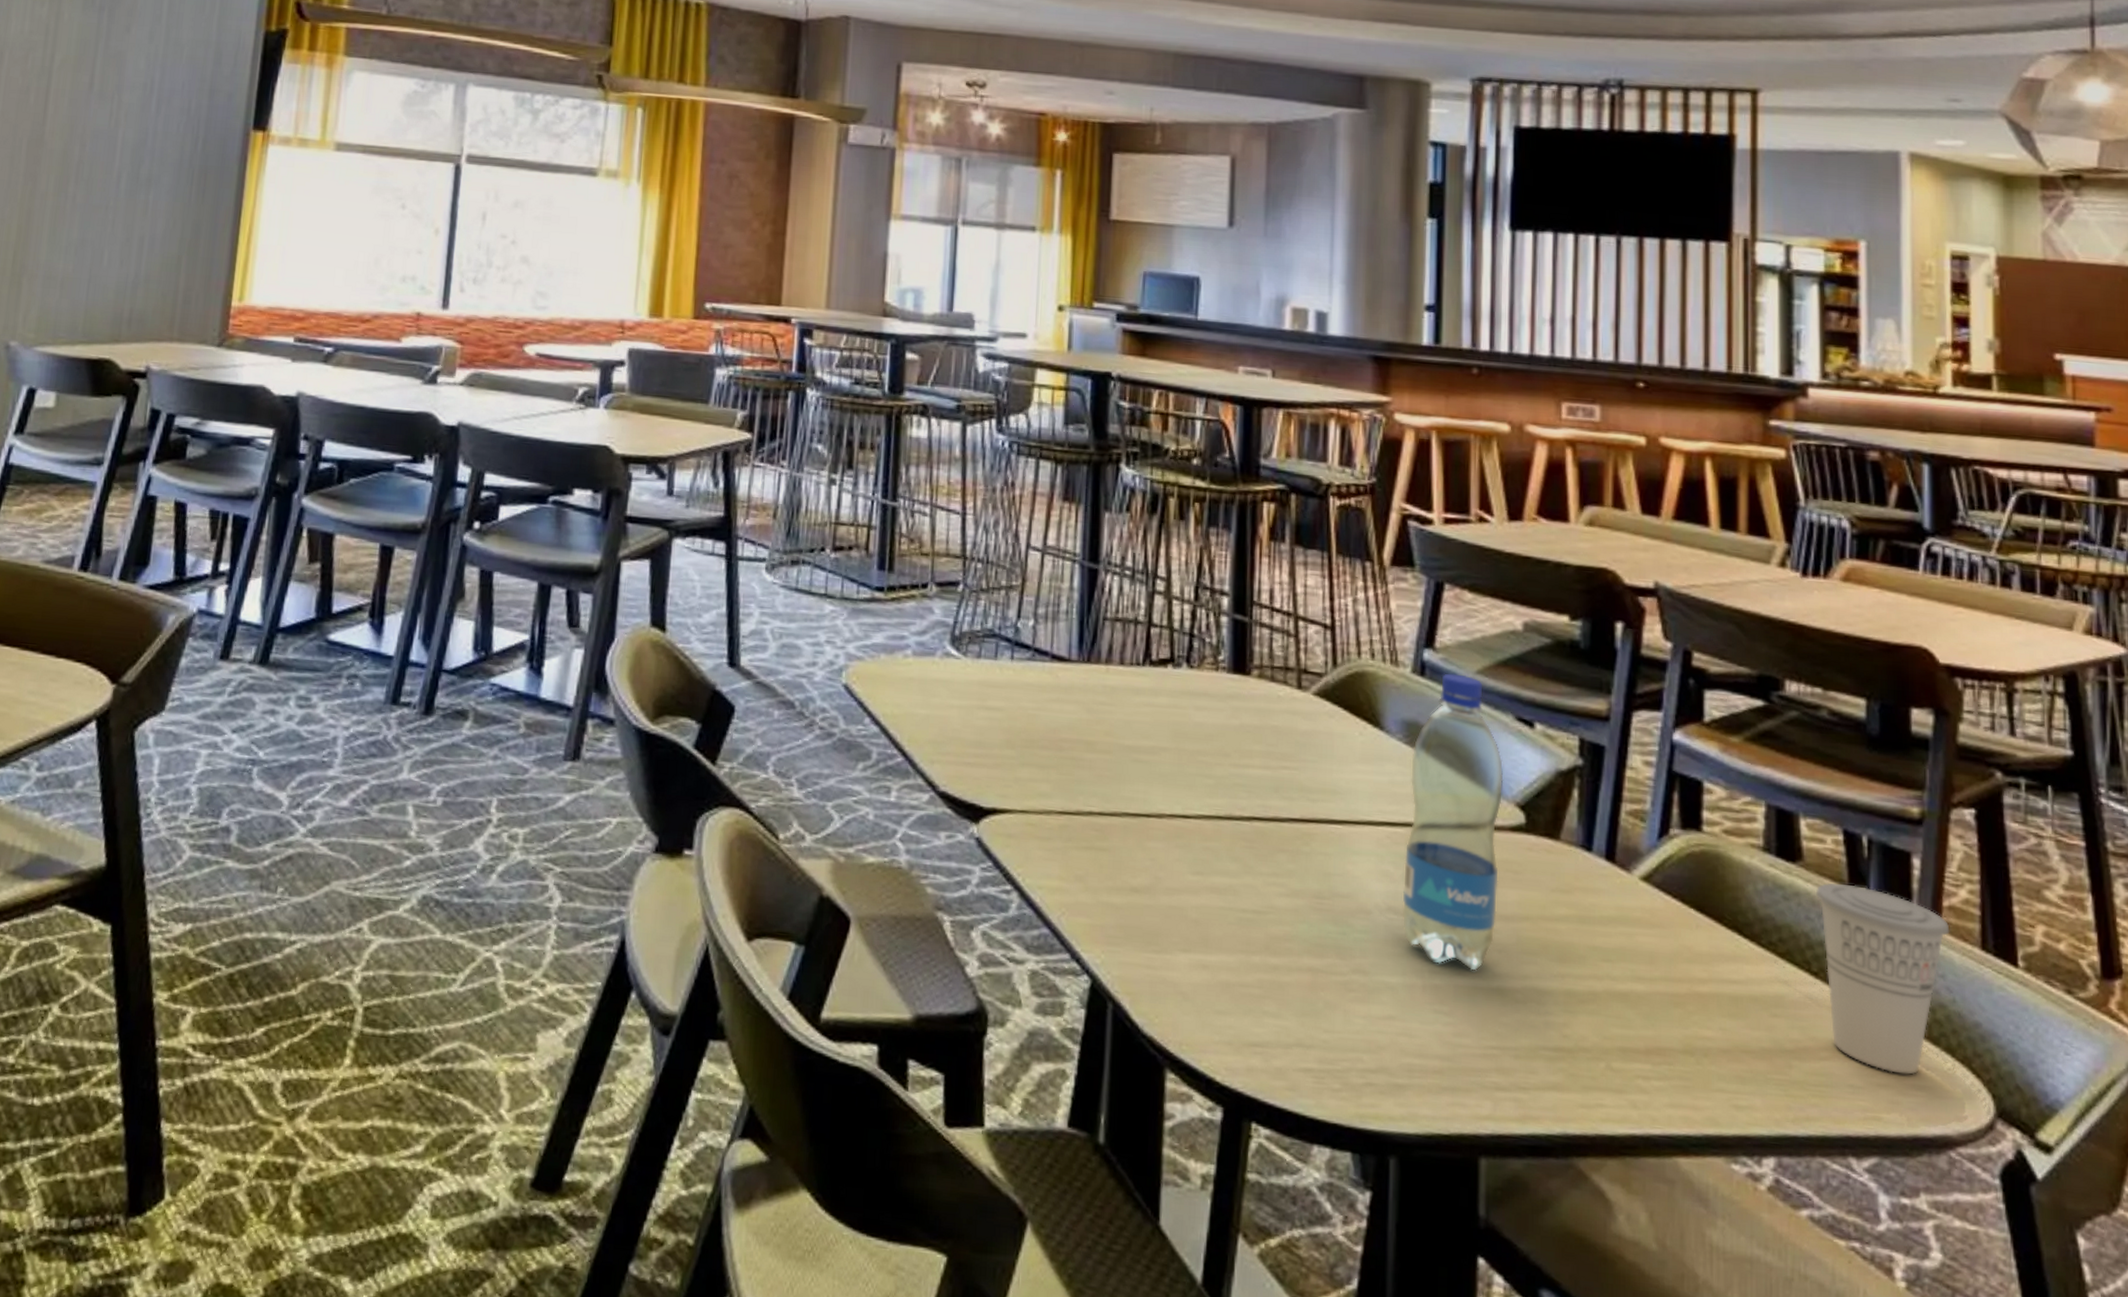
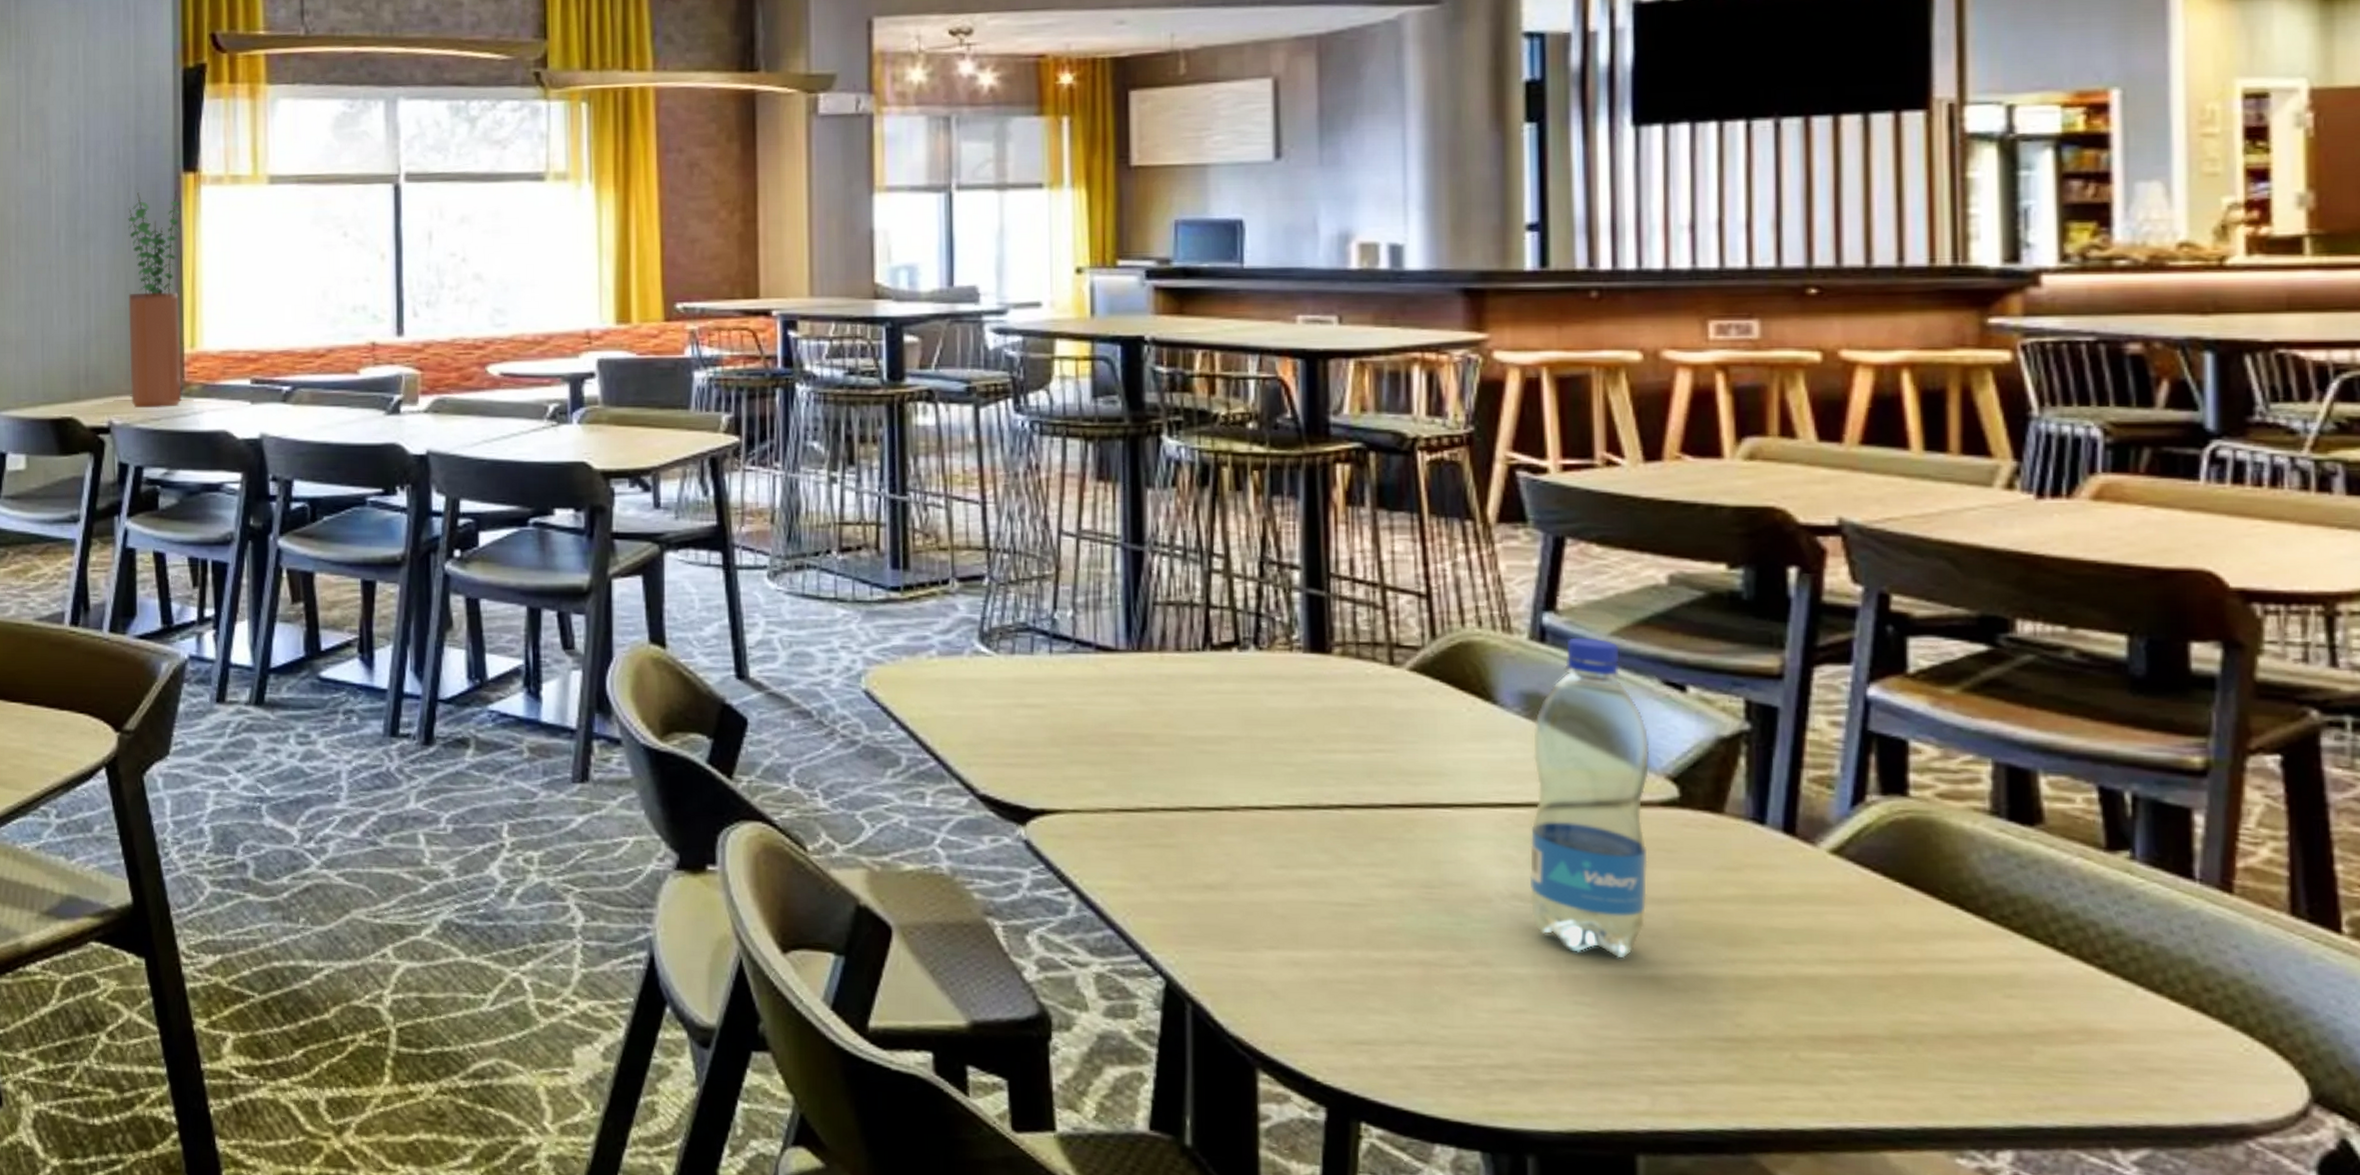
vase: none [172,144,246,358] -> present [128,190,182,409]
cup: present [1815,883,1950,1075] -> none [2061,847,2246,1058]

